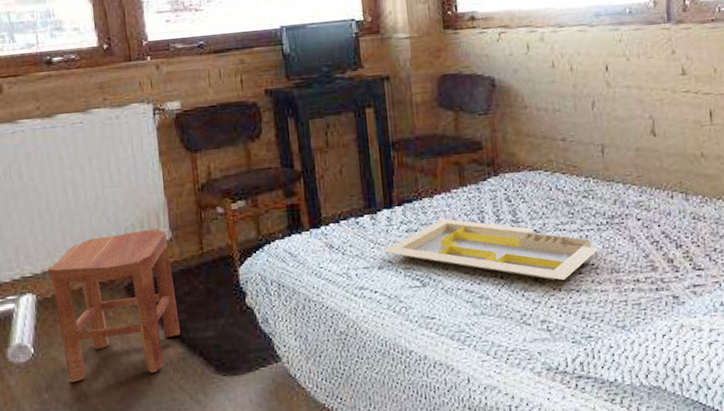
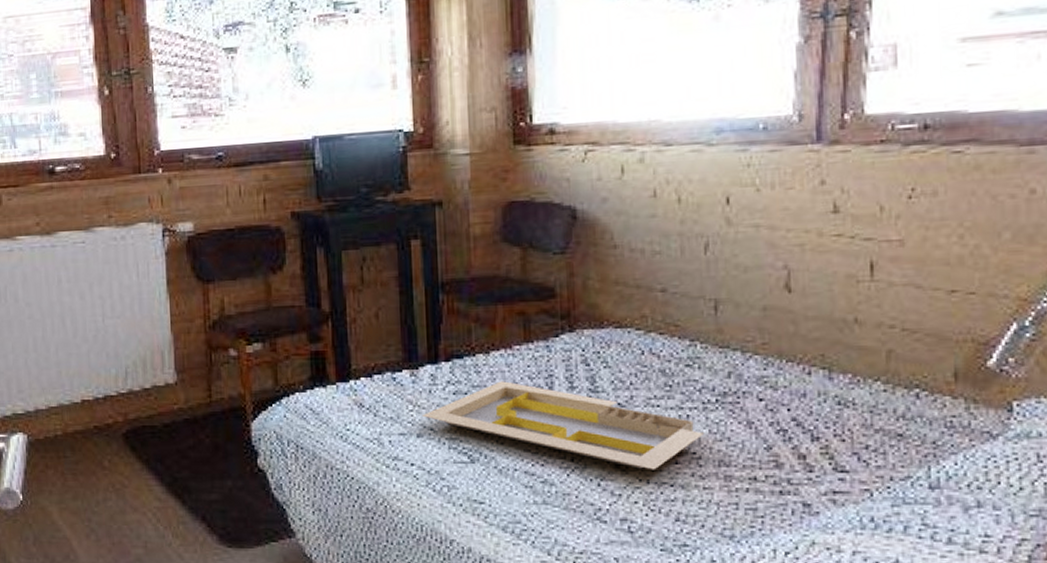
stool: present [47,228,180,383] -> none [40,369,182,537]

